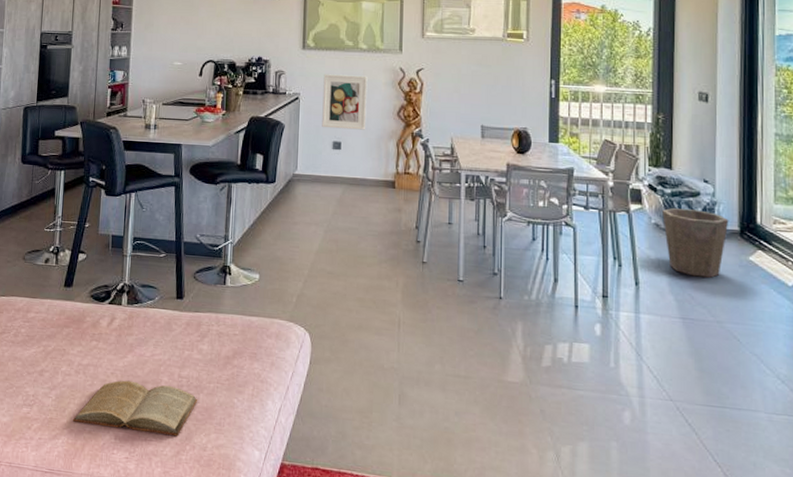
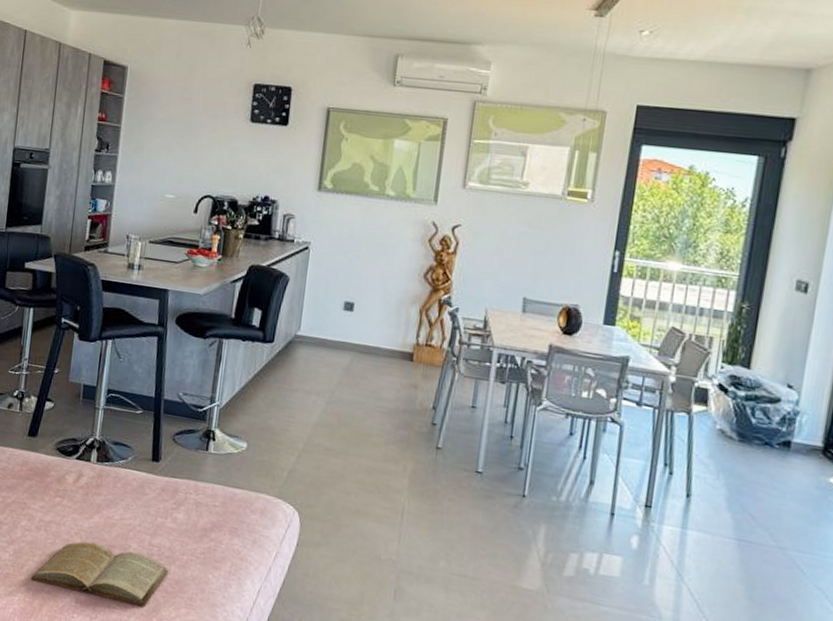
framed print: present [322,74,368,130] -> none [333,222,393,292]
waste bin: present [662,208,729,278] -> none [730,413,812,498]

